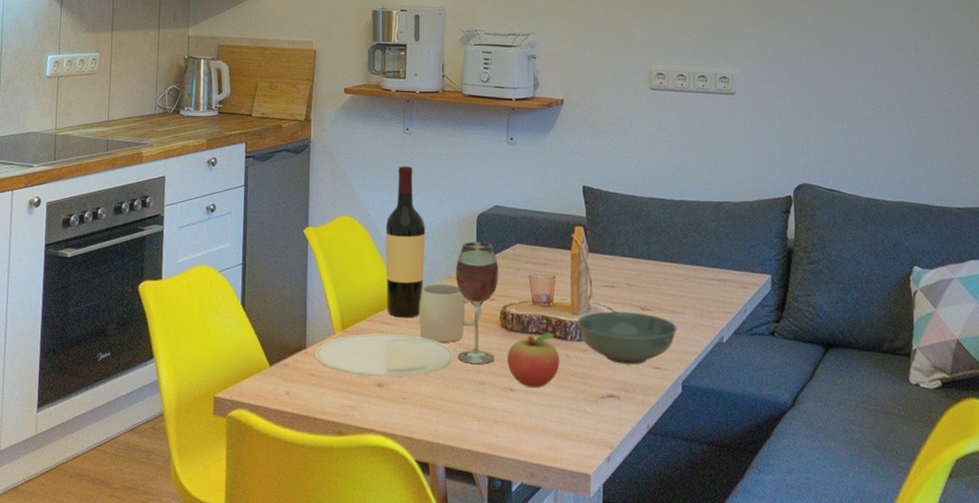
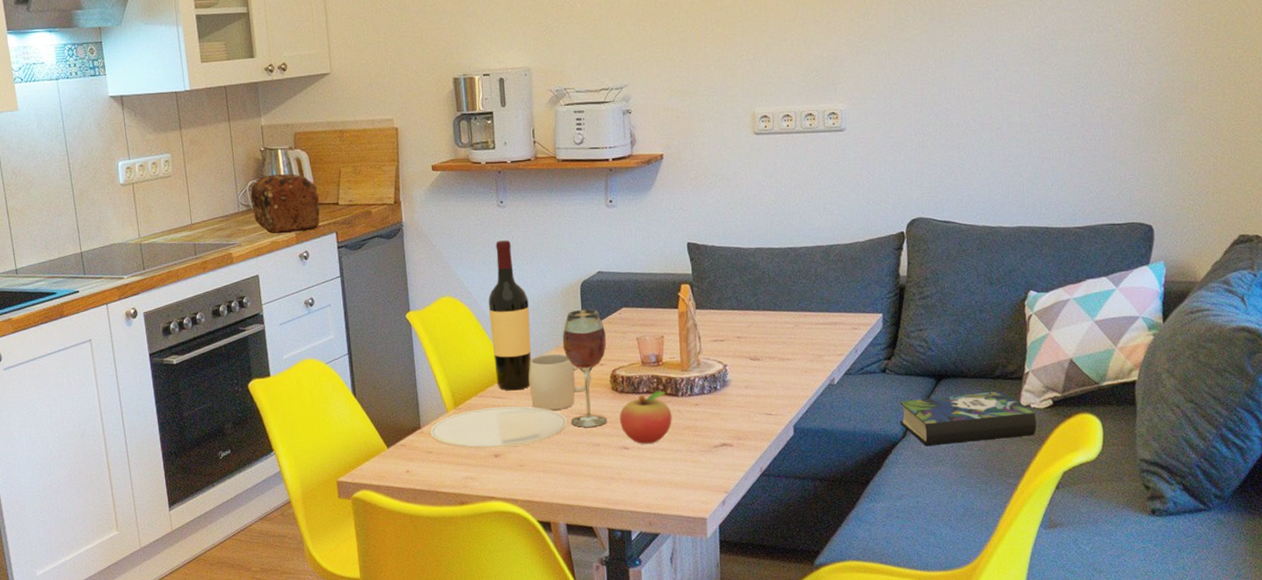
bread loaf: none [168,81,233,138] -> present [250,173,320,233]
bowl: present [576,311,677,364] -> none [687,363,788,414]
book: none [789,366,927,418] -> present [900,390,1036,446]

